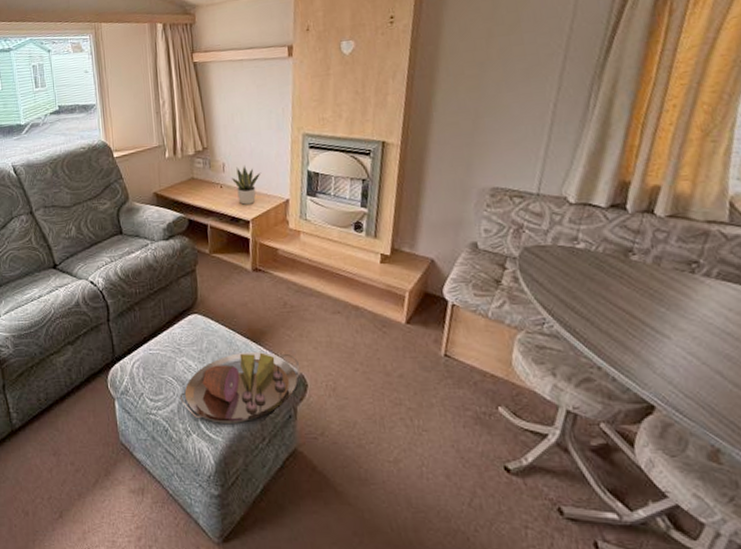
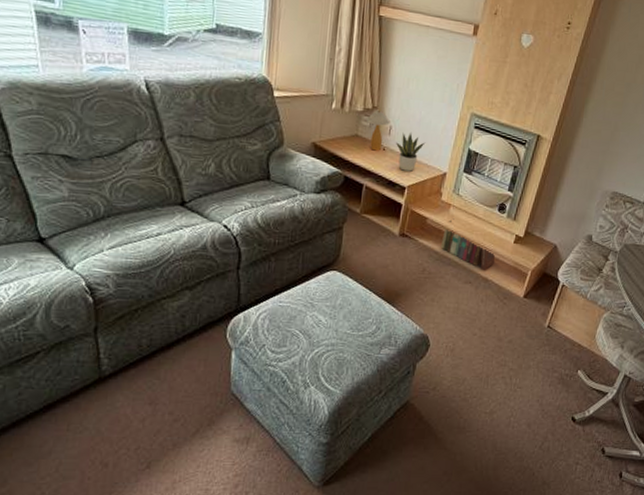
serving tray: present [180,351,301,425] -> none [304,311,427,378]
table lamp: none [198,148,222,190] -> present [366,108,390,151]
books: none [297,245,362,297] -> present [440,218,495,270]

